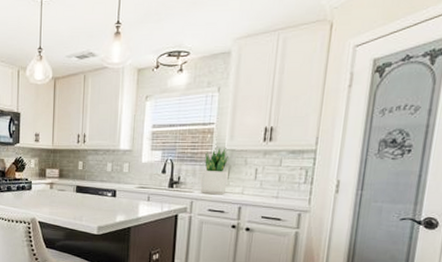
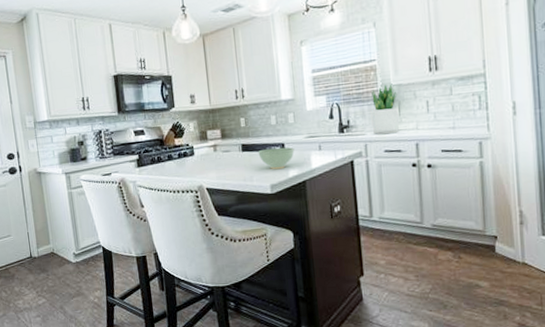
bowl: none [90,193,125,214] -> present [258,147,295,170]

